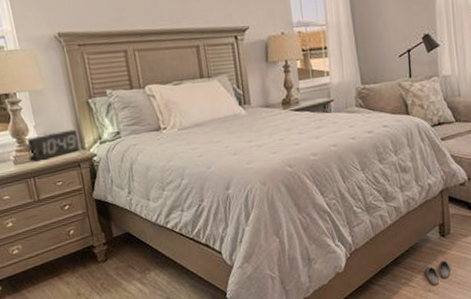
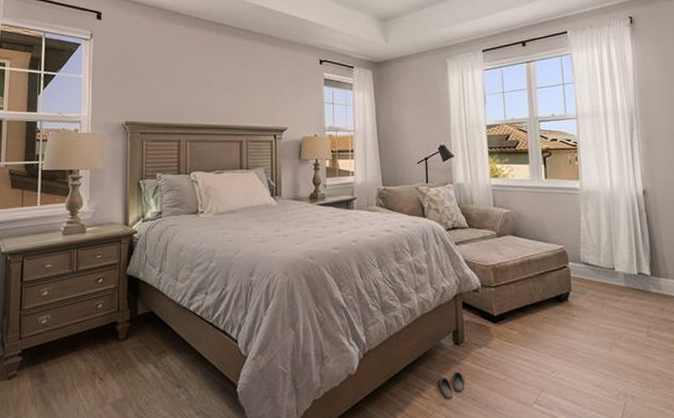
alarm clock: present [27,129,80,162] -> none [77,206,124,234]

